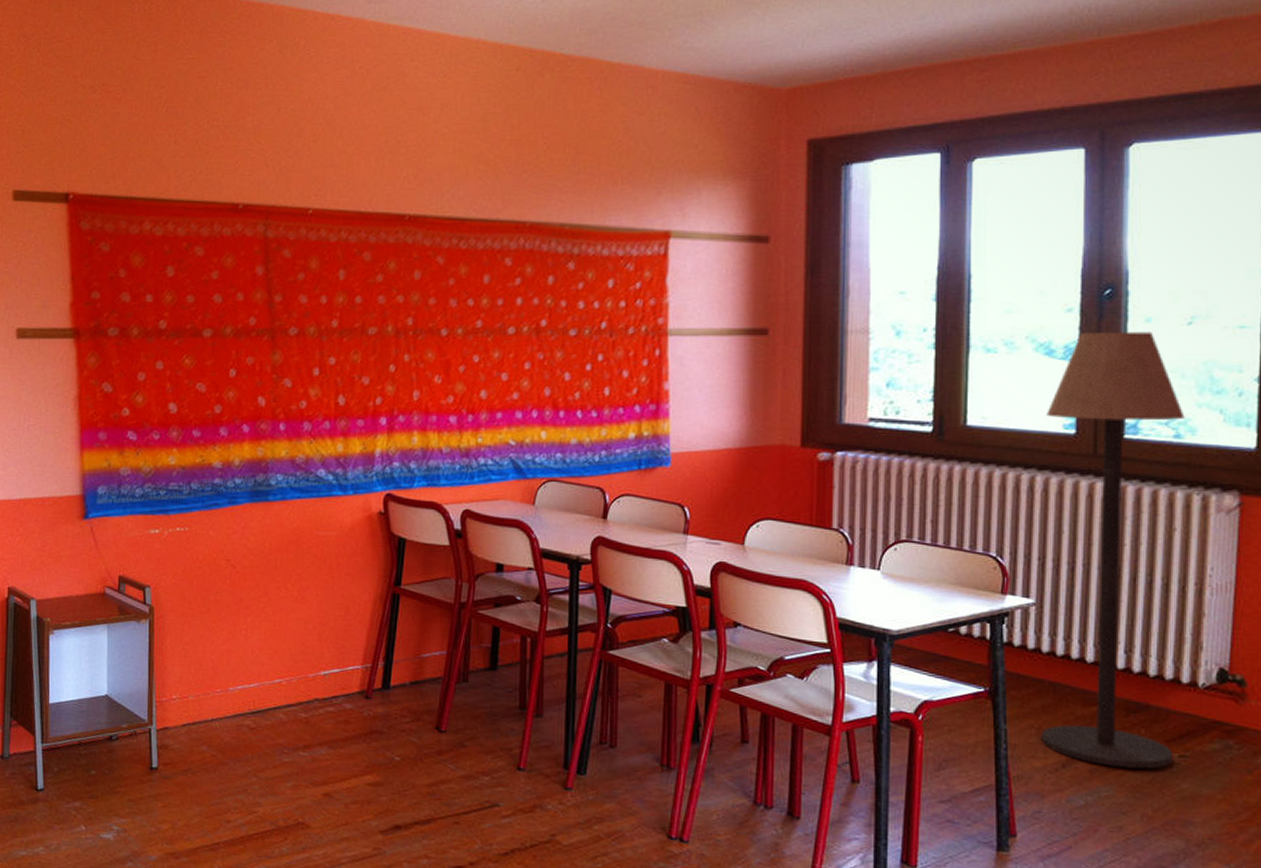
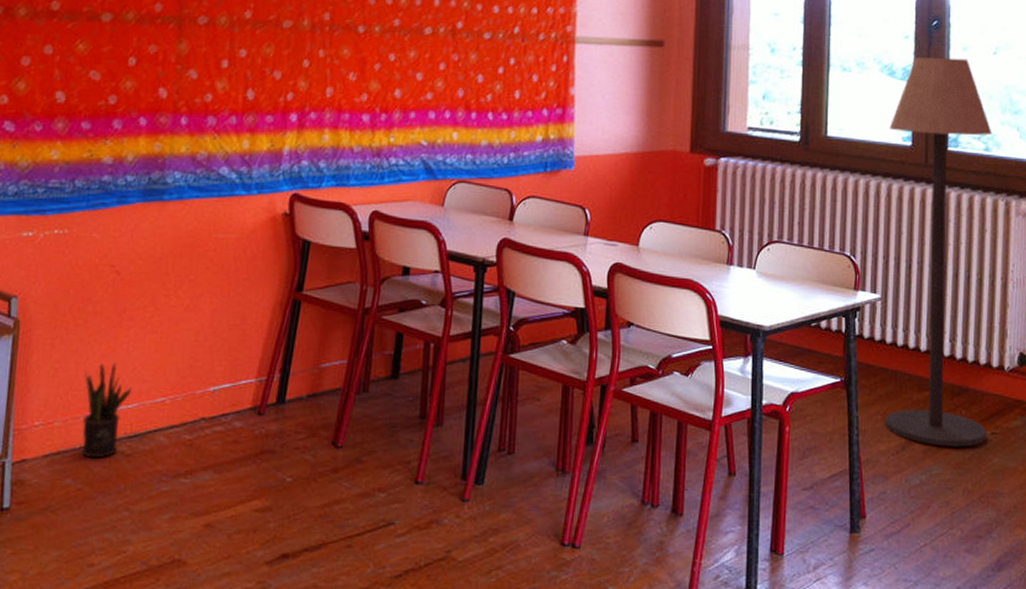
potted plant: none [211,646,253,730] -> present [81,362,133,459]

